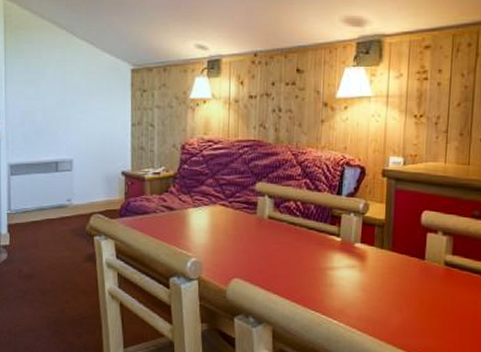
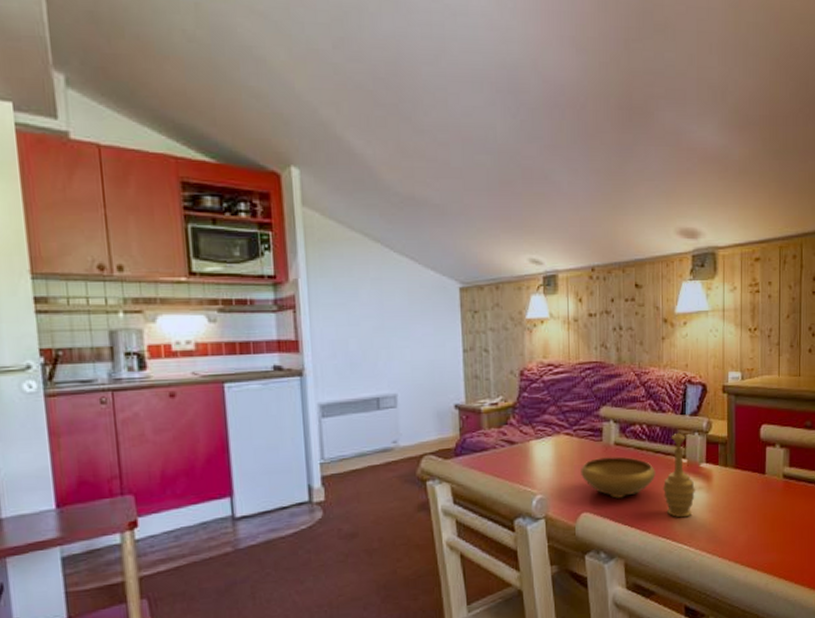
decorative bowl: none [234,211,349,294] -> present [581,432,696,518]

